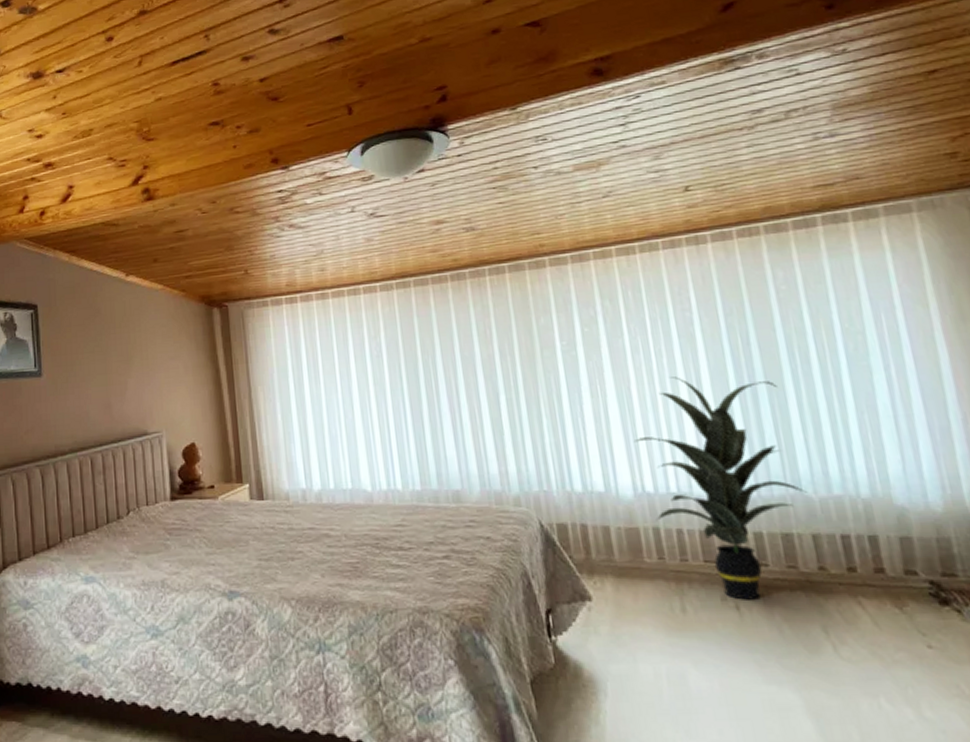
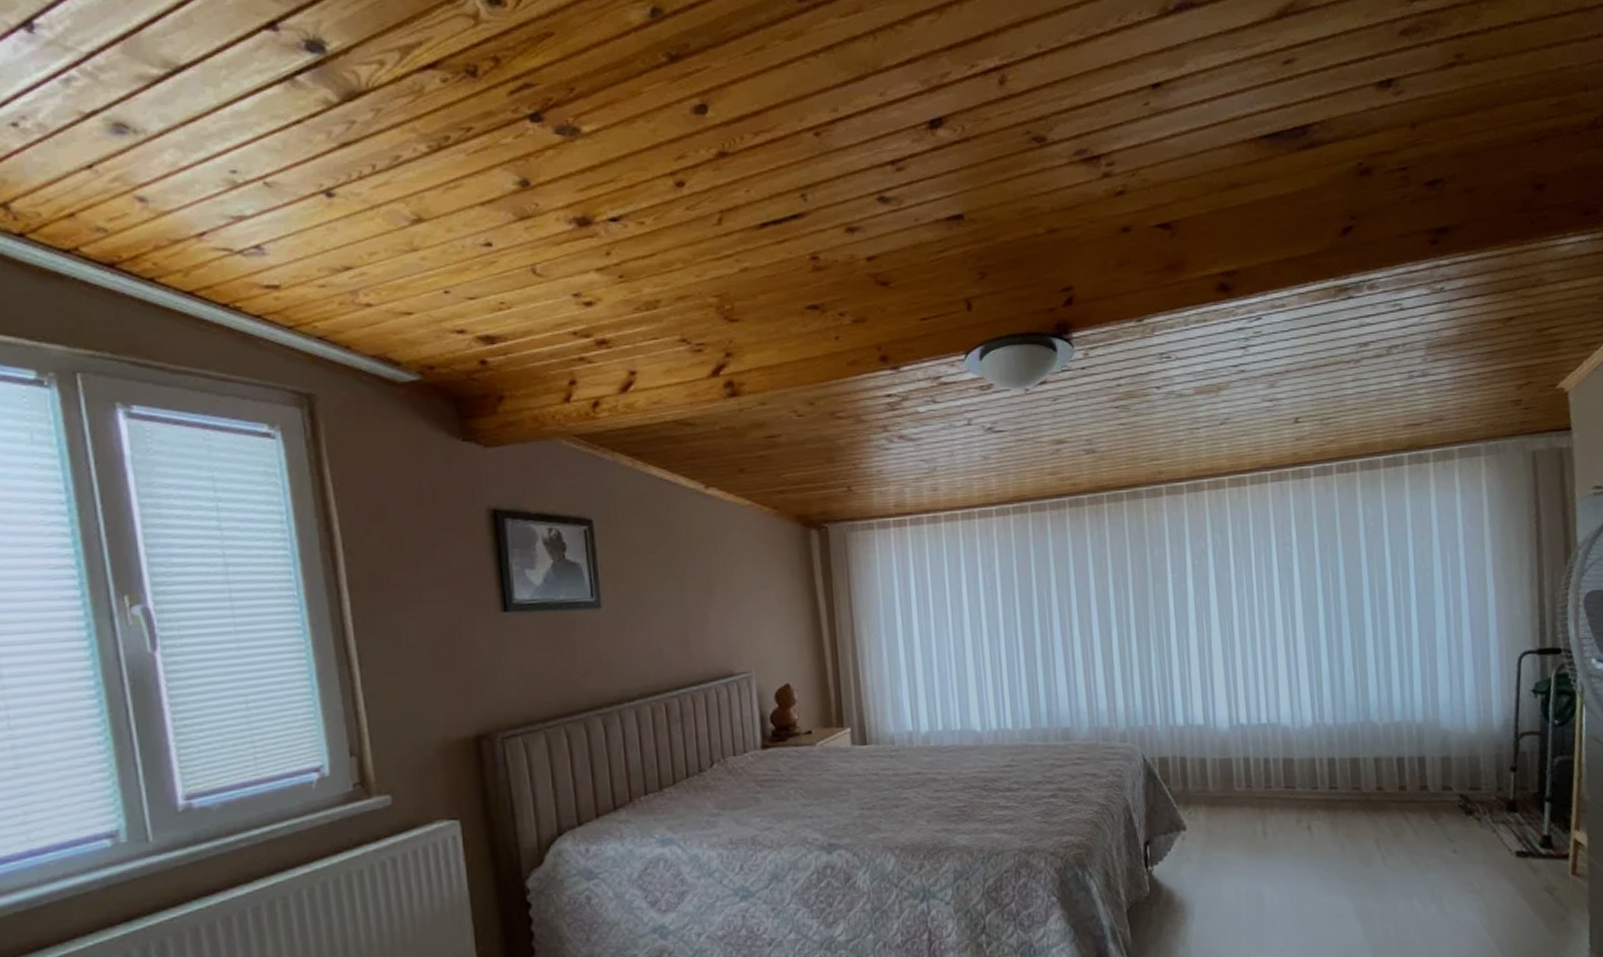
indoor plant: present [635,376,809,600] -> none [1234,611,1375,821]

